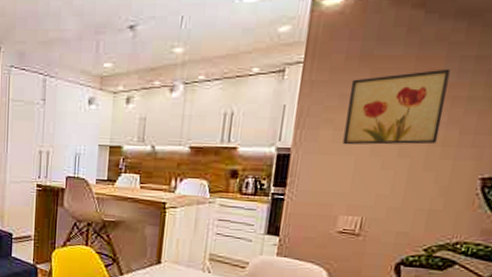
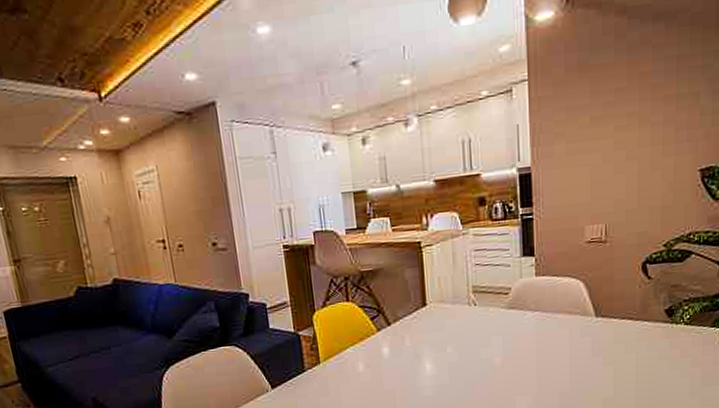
wall art: present [342,68,450,145] -> none [574,70,659,157]

